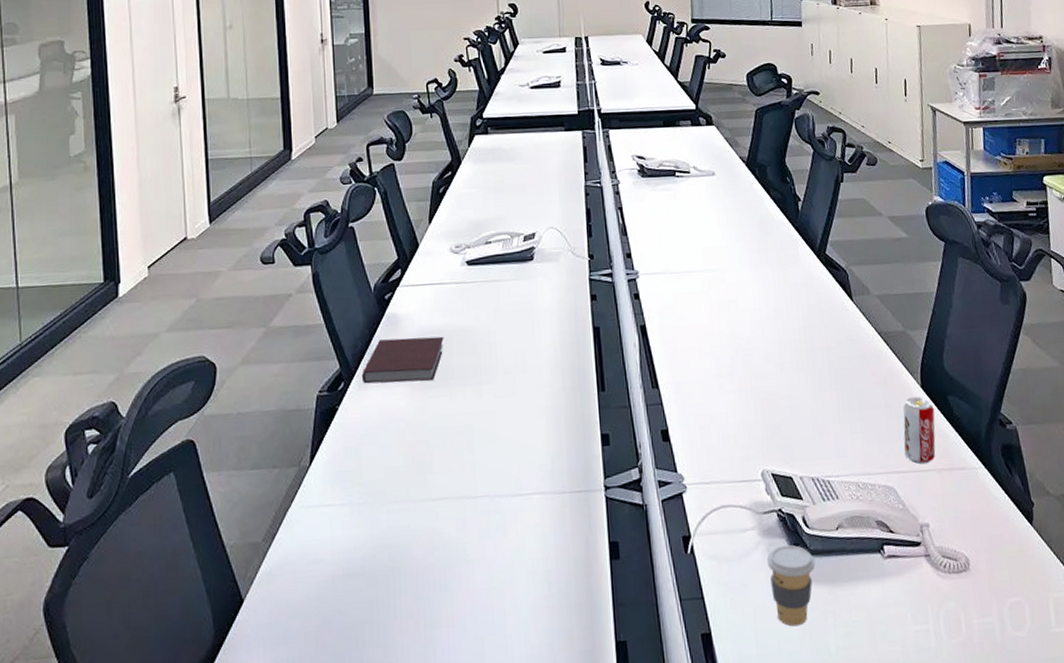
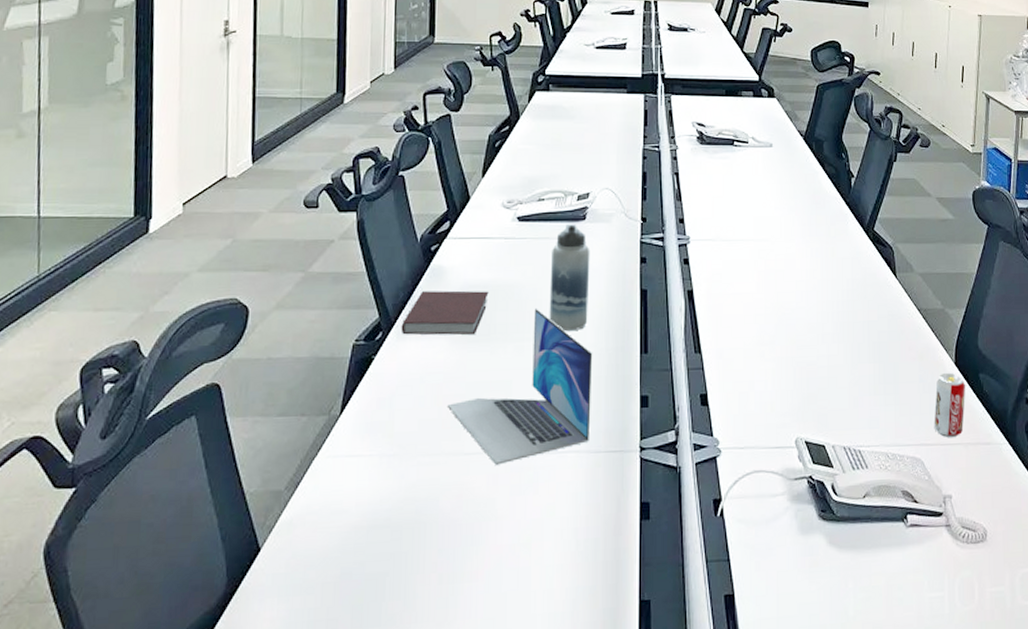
laptop: none [412,350,554,510] -> present [448,308,593,465]
water bottle: none [502,265,543,373] -> present [549,224,590,332]
coffee cup: present [766,544,816,627] -> none [793,510,841,590]

